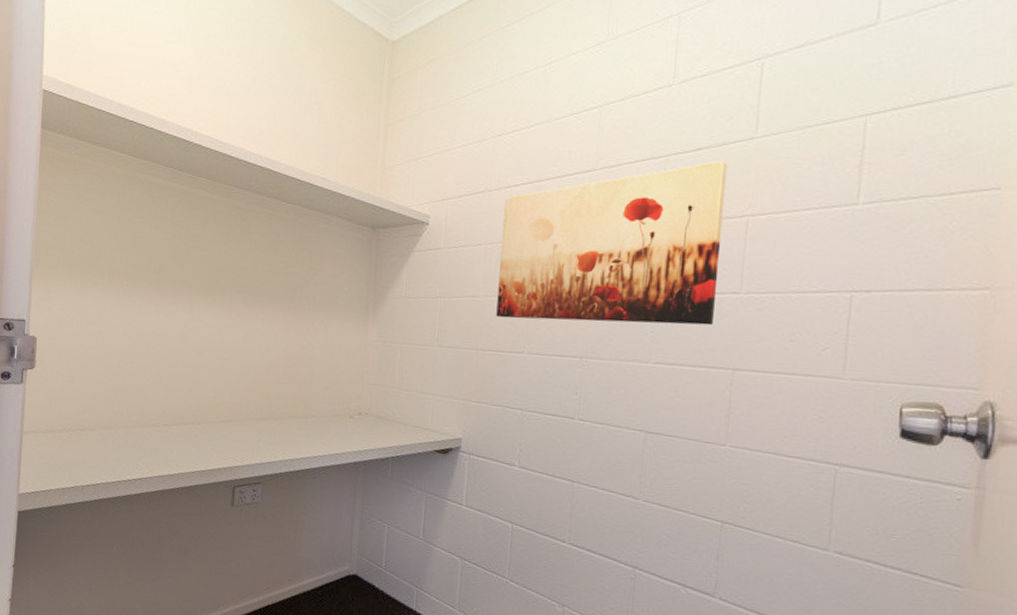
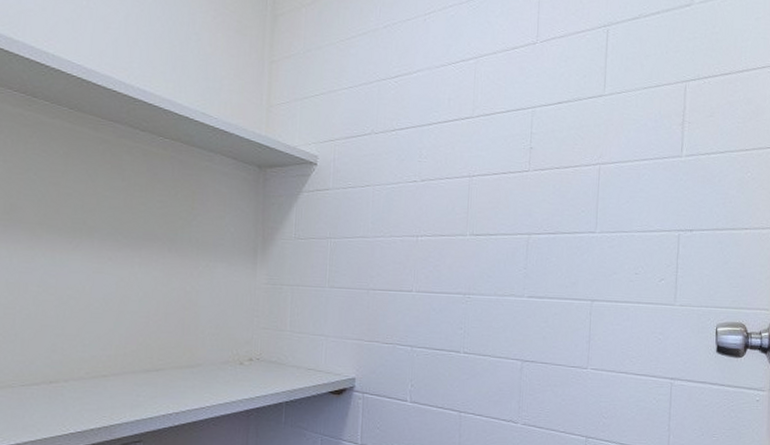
wall art: present [496,161,728,326] -> none [385,114,583,262]

